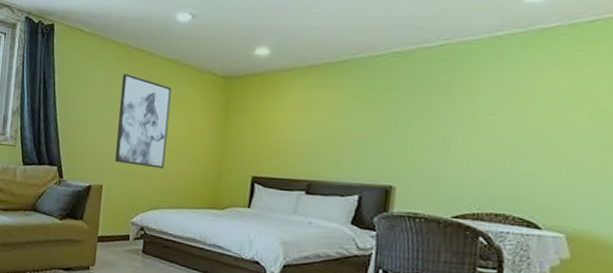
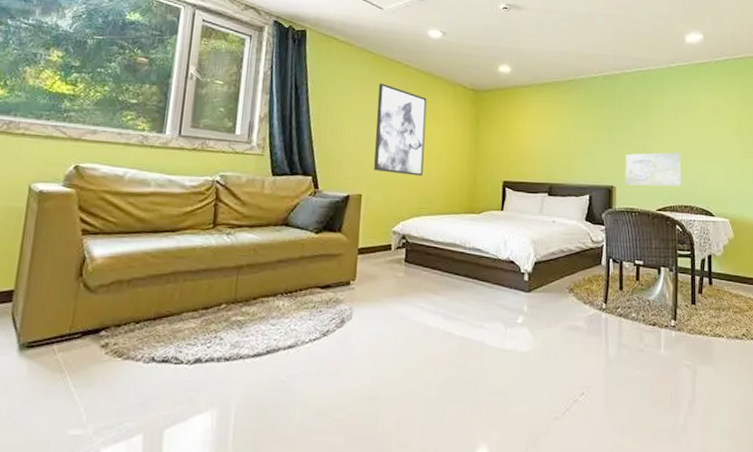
stone relief: none [409,146,497,190] -> present [625,152,681,187]

